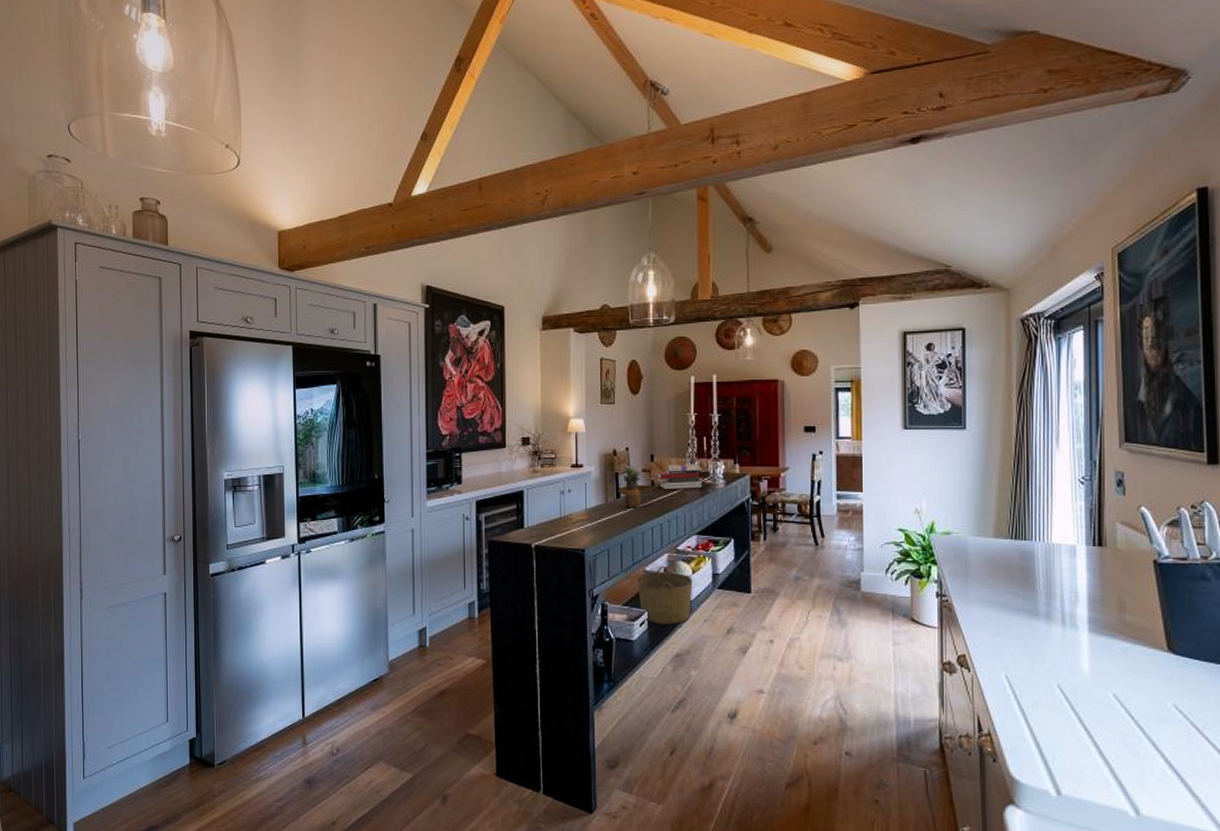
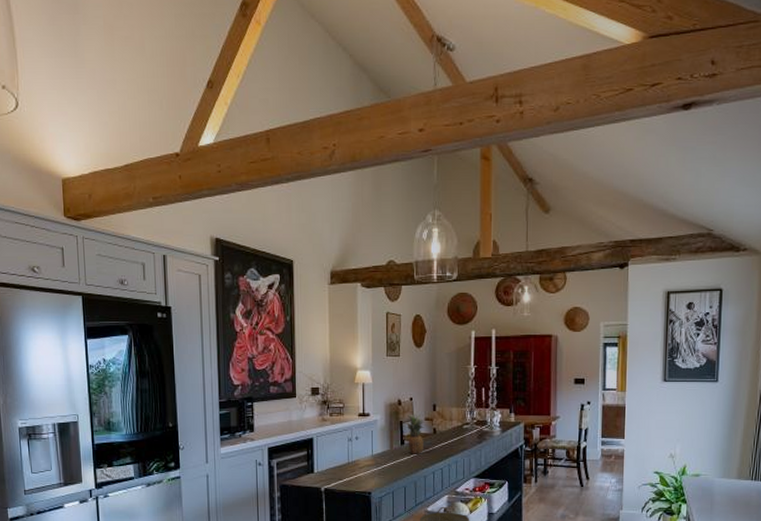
books: present [656,463,702,490] -> none [438,412,480,437]

